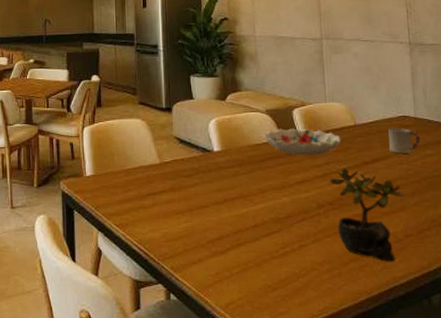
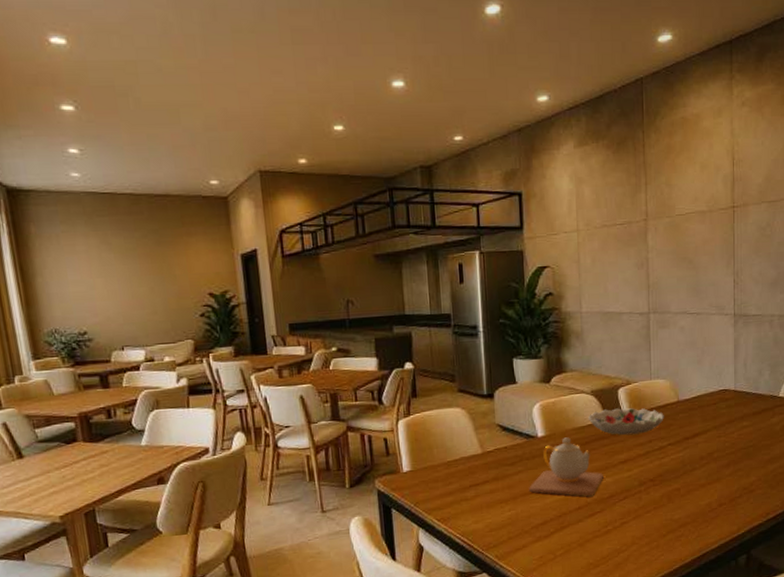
teapot: none [205,154,280,215] -> present [529,437,603,497]
succulent plant: present [329,167,405,262] -> none [651,444,721,530]
cup: present [388,128,420,154] -> none [709,401,738,427]

